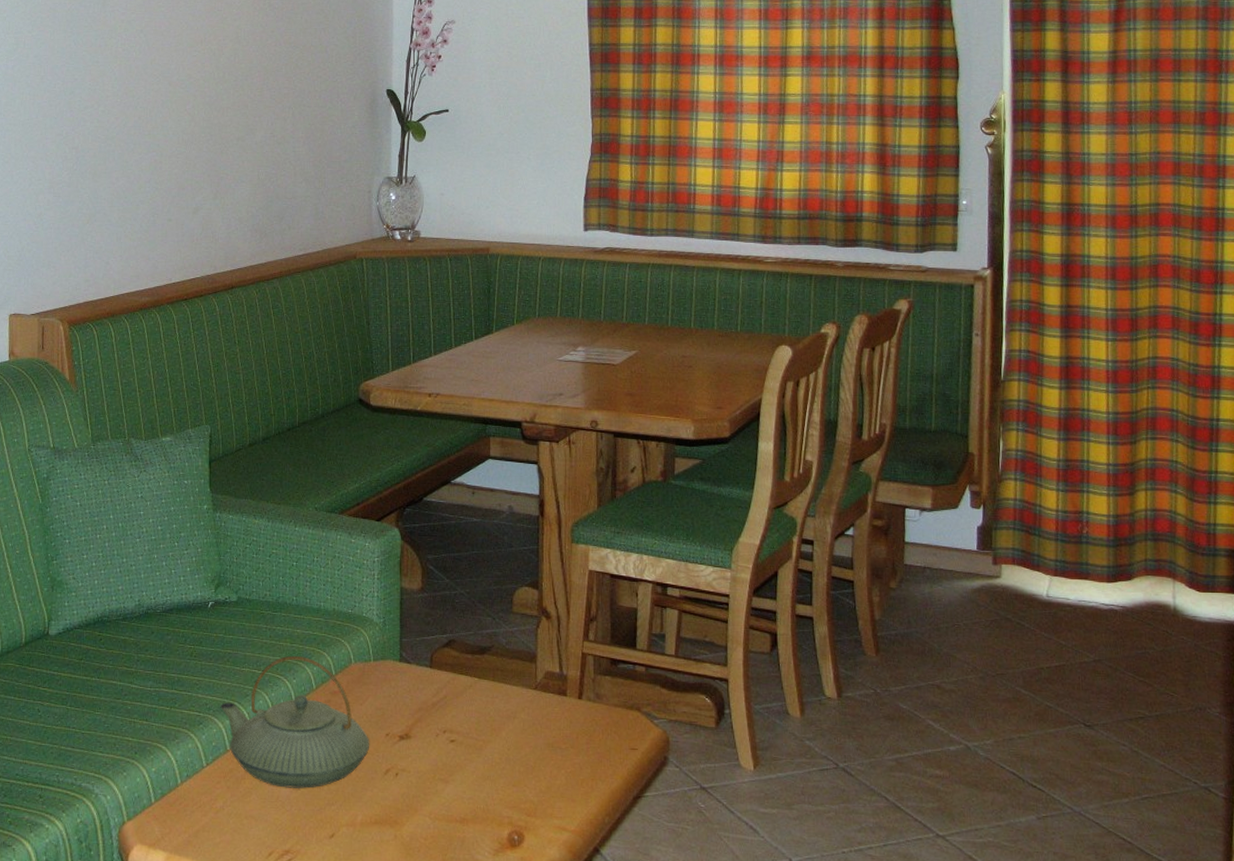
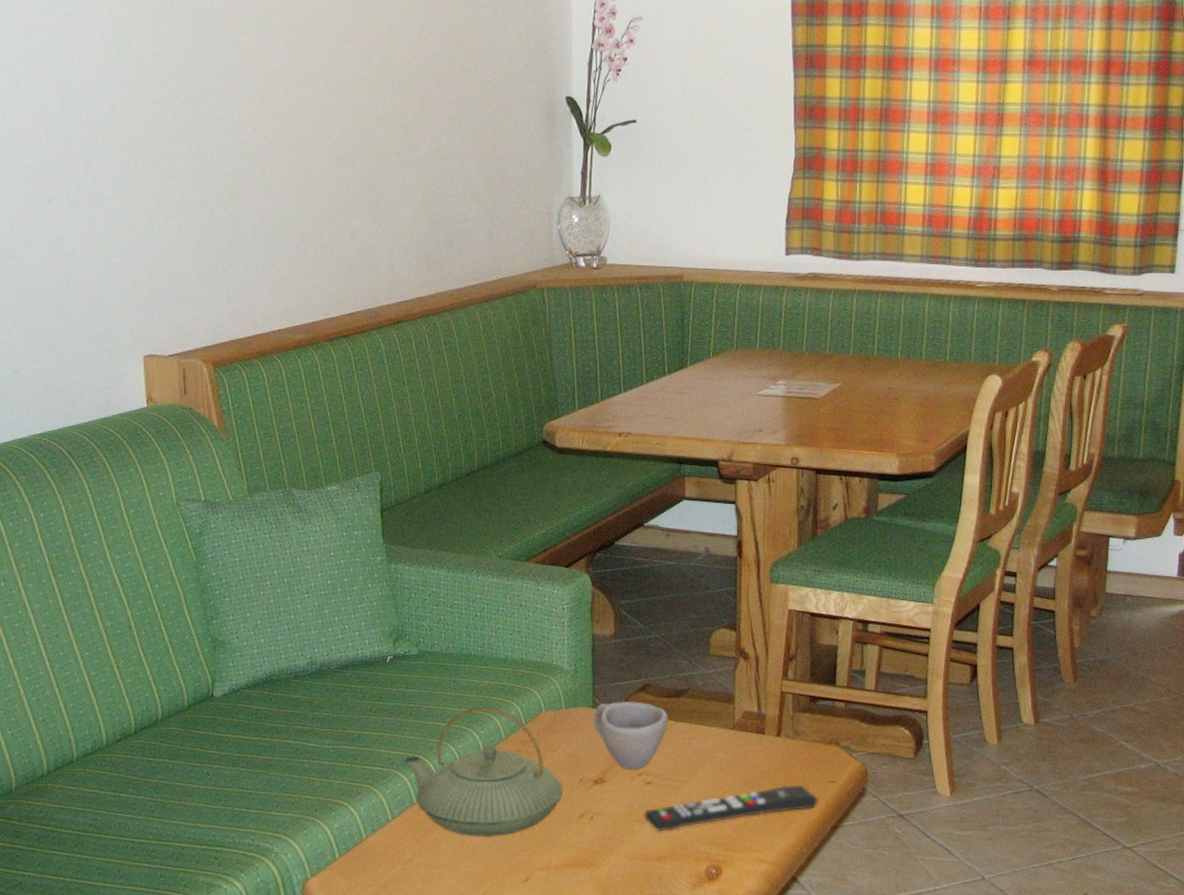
cup: none [400,657,473,727] -> present [593,702,669,770]
remote control: none [448,750,620,793] -> present [644,785,818,832]

